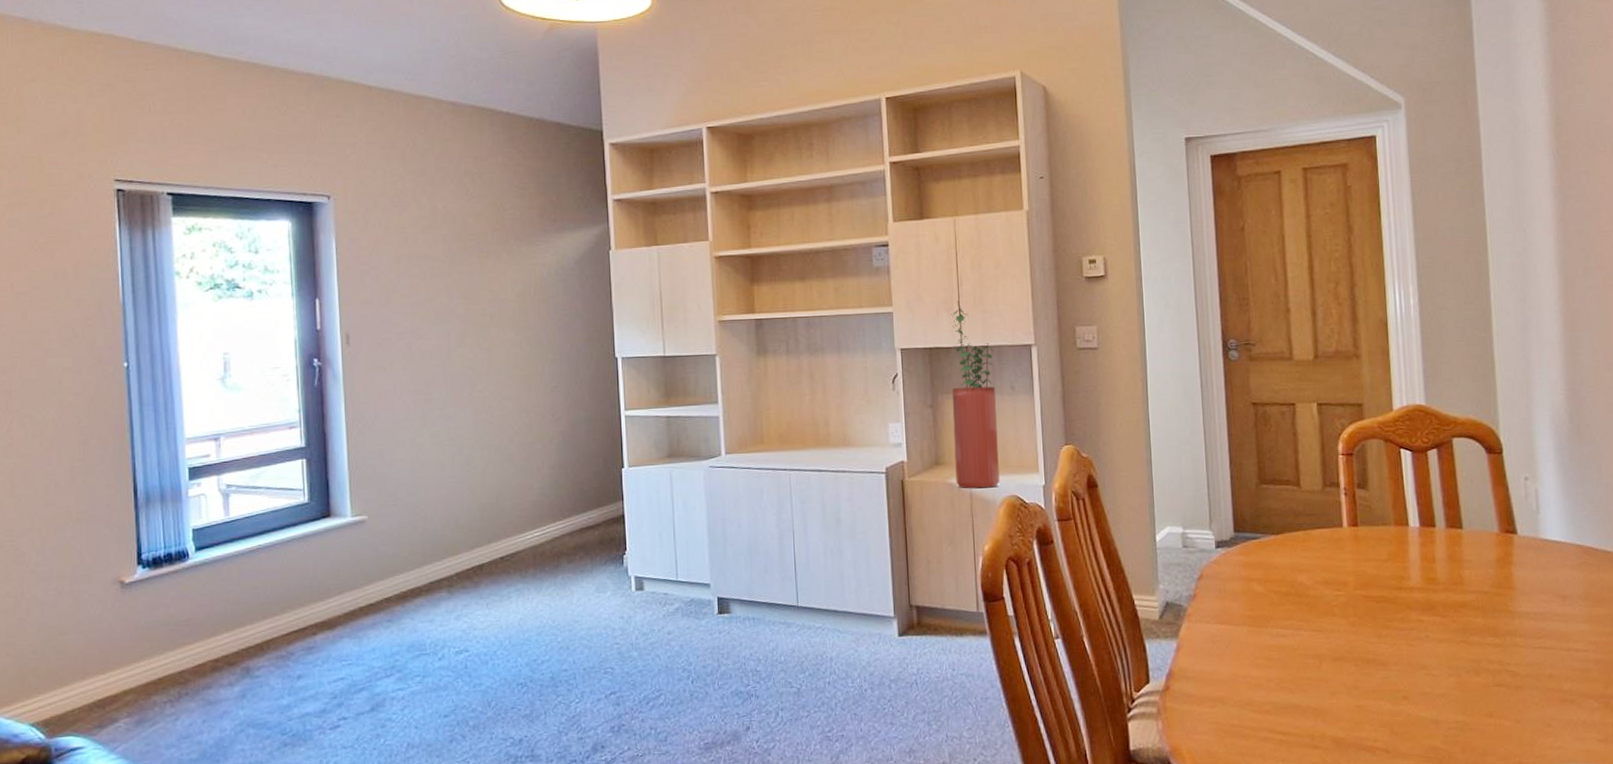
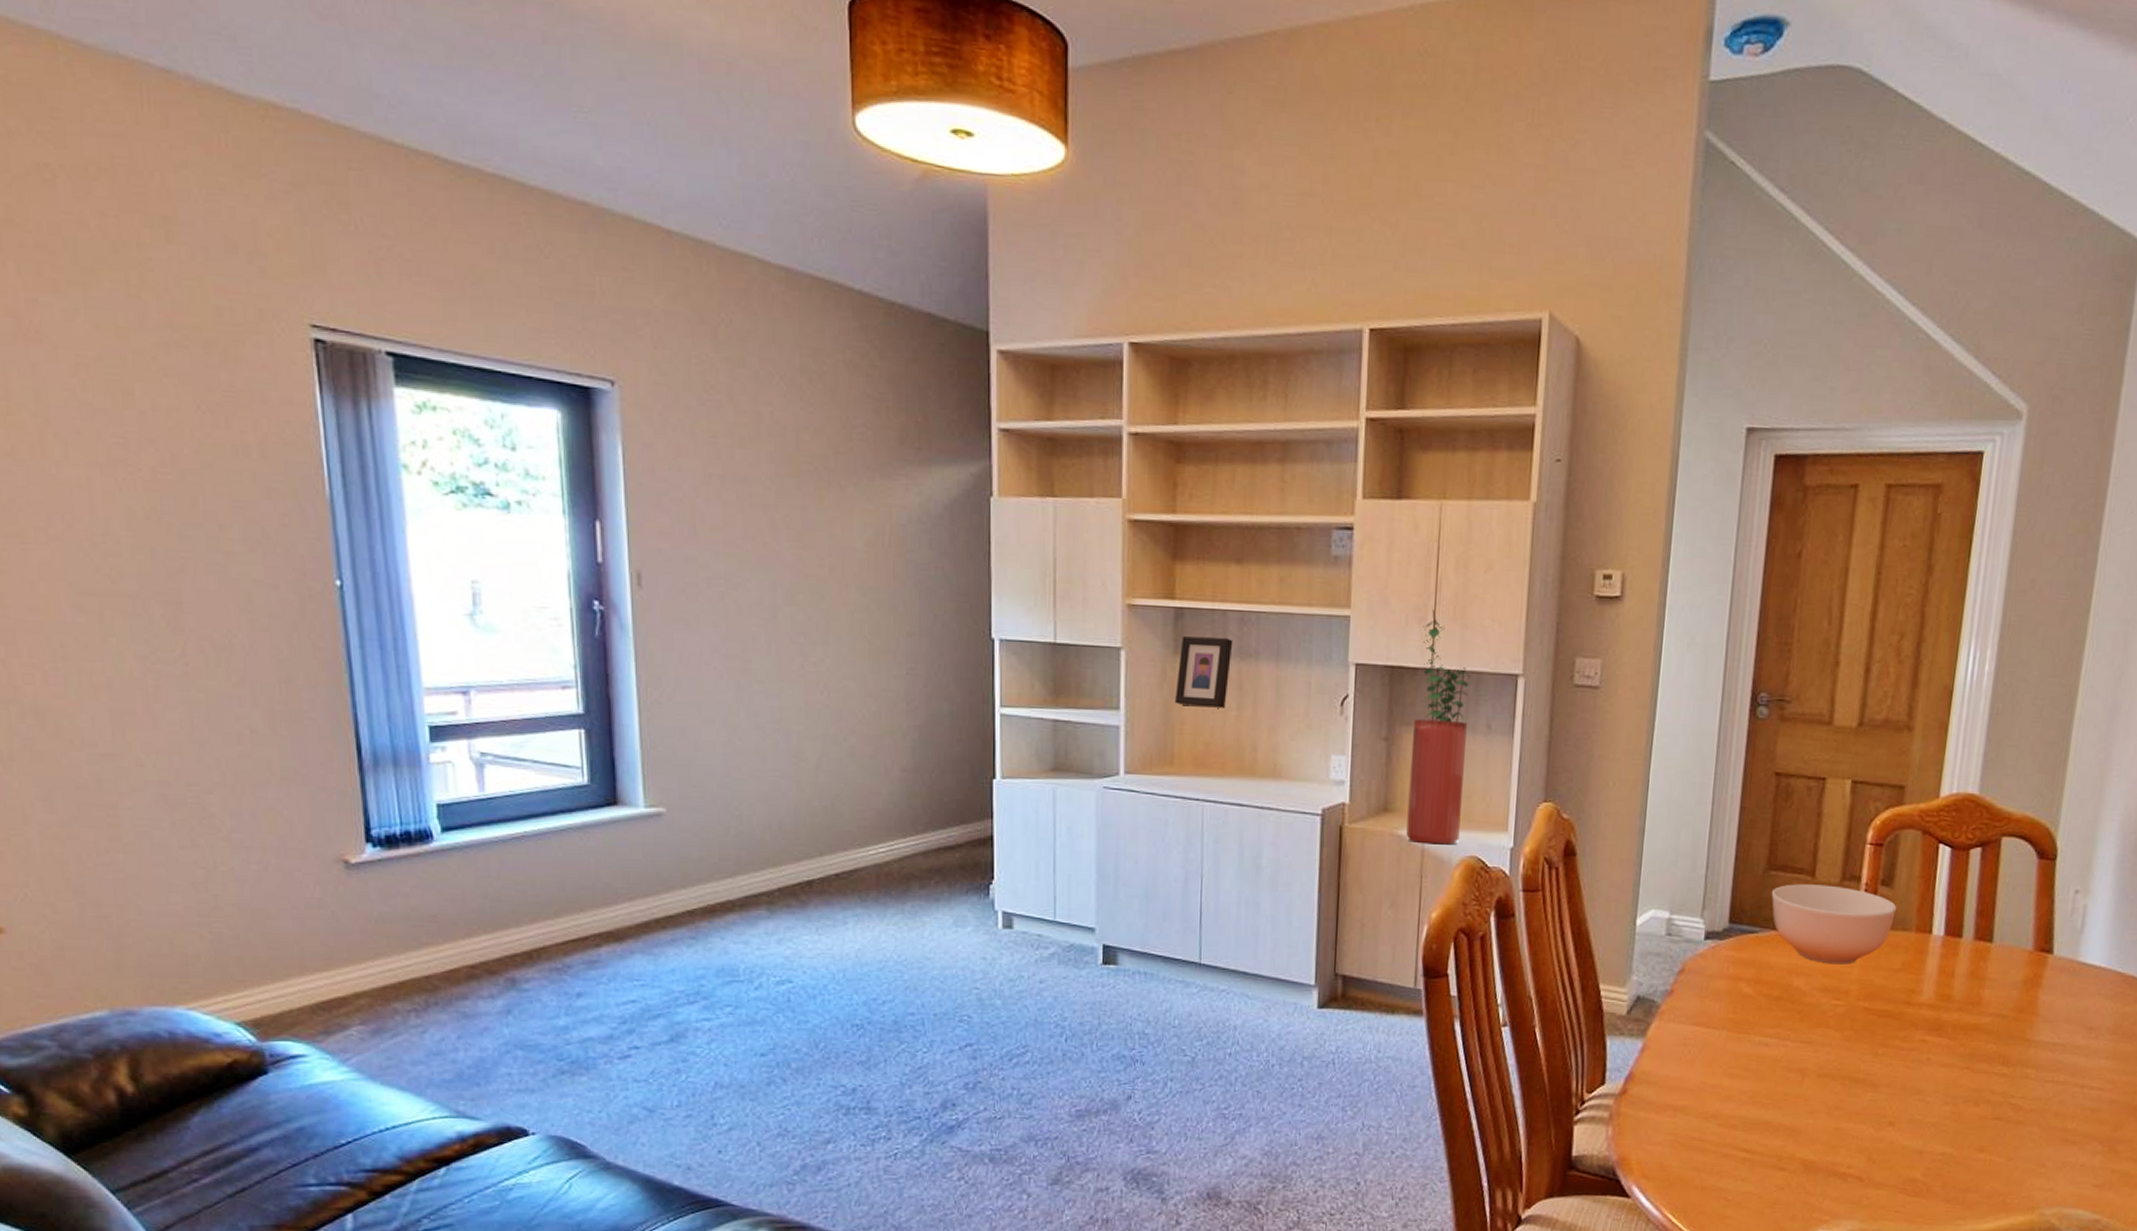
picture frame: none [761,339,803,395] -> present [1175,636,1233,708]
bowl: none [1265,492,1375,560] -> present [1771,884,1897,965]

